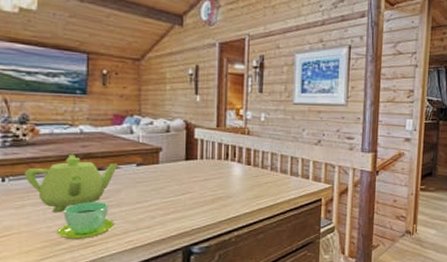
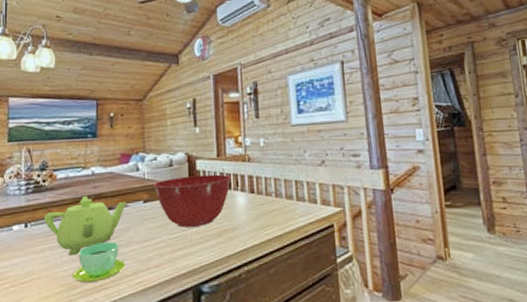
mixing bowl: none [148,143,229,192] -> present [154,174,231,228]

